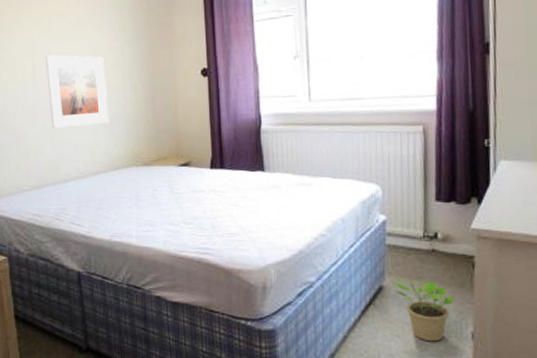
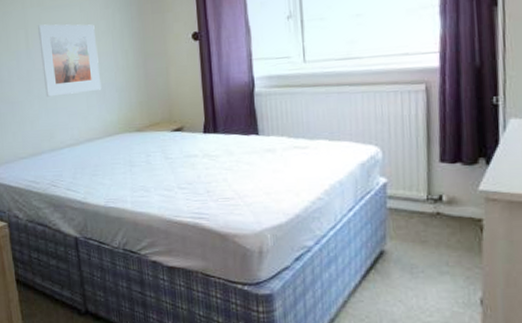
potted plant: present [393,276,455,342] -> none [395,240,462,308]

